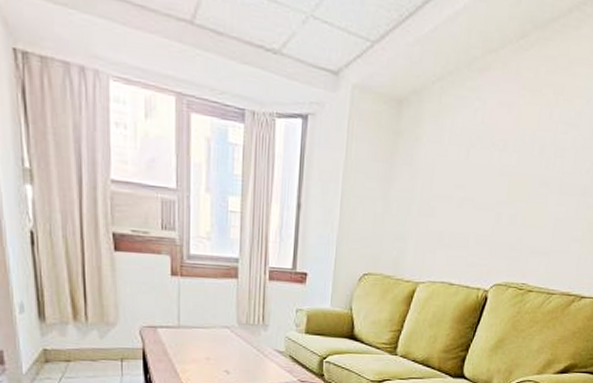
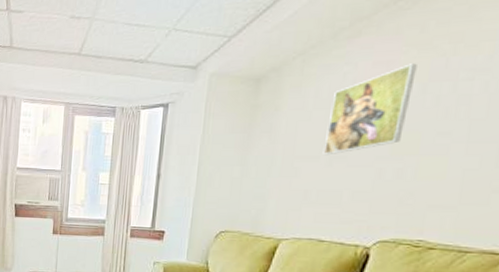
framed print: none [455,108,531,196] -> present [322,63,417,156]

